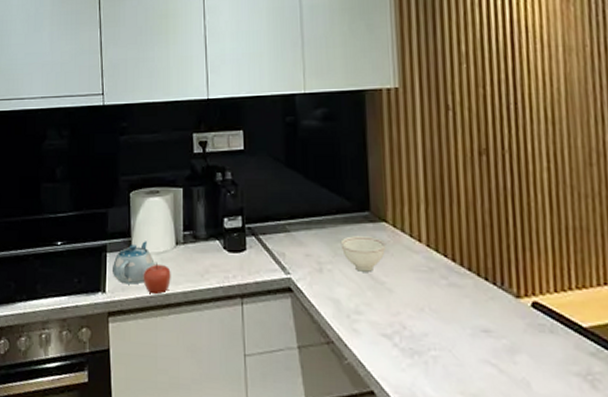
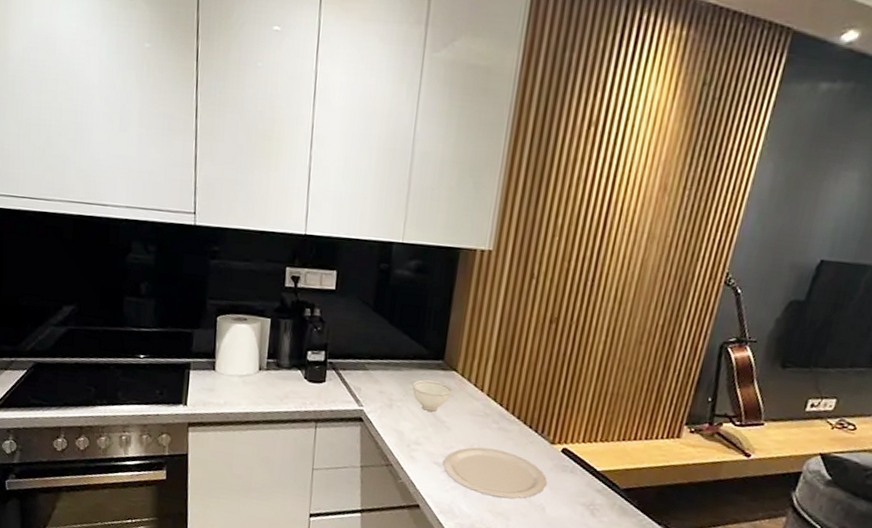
teapot: present [112,241,155,285] -> none [194,363,237,401]
fruit: present [143,262,171,295] -> none [224,383,252,413]
plate: none [393,310,524,375] -> present [443,447,547,499]

